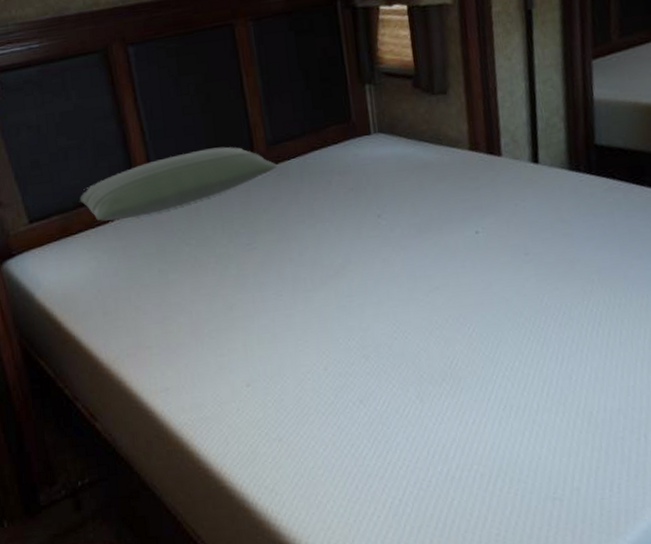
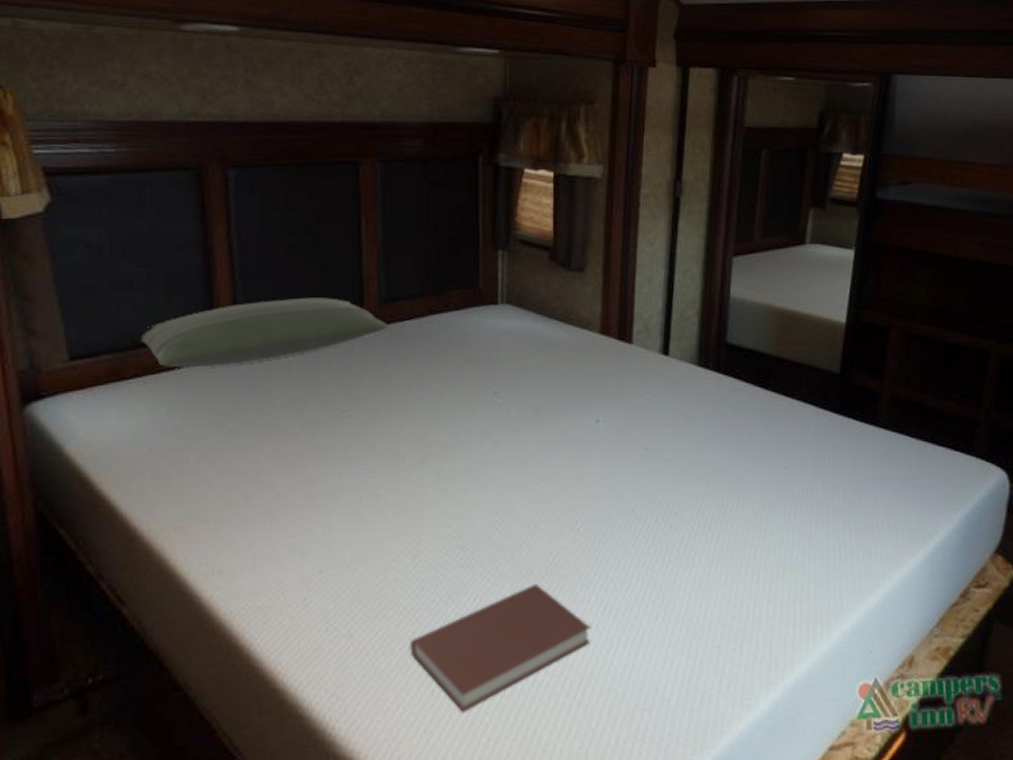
book: none [331,387,495,504] -> present [409,584,591,712]

